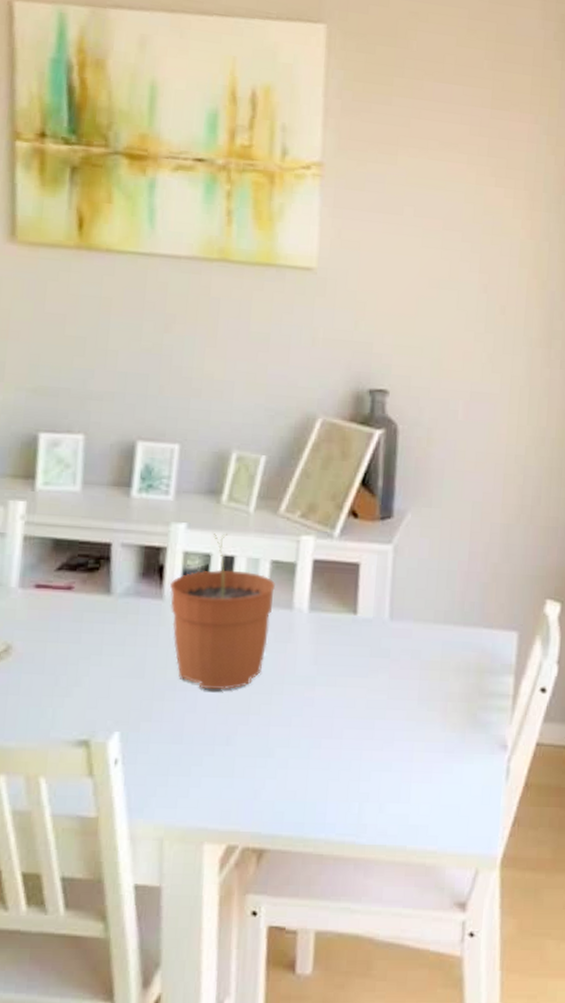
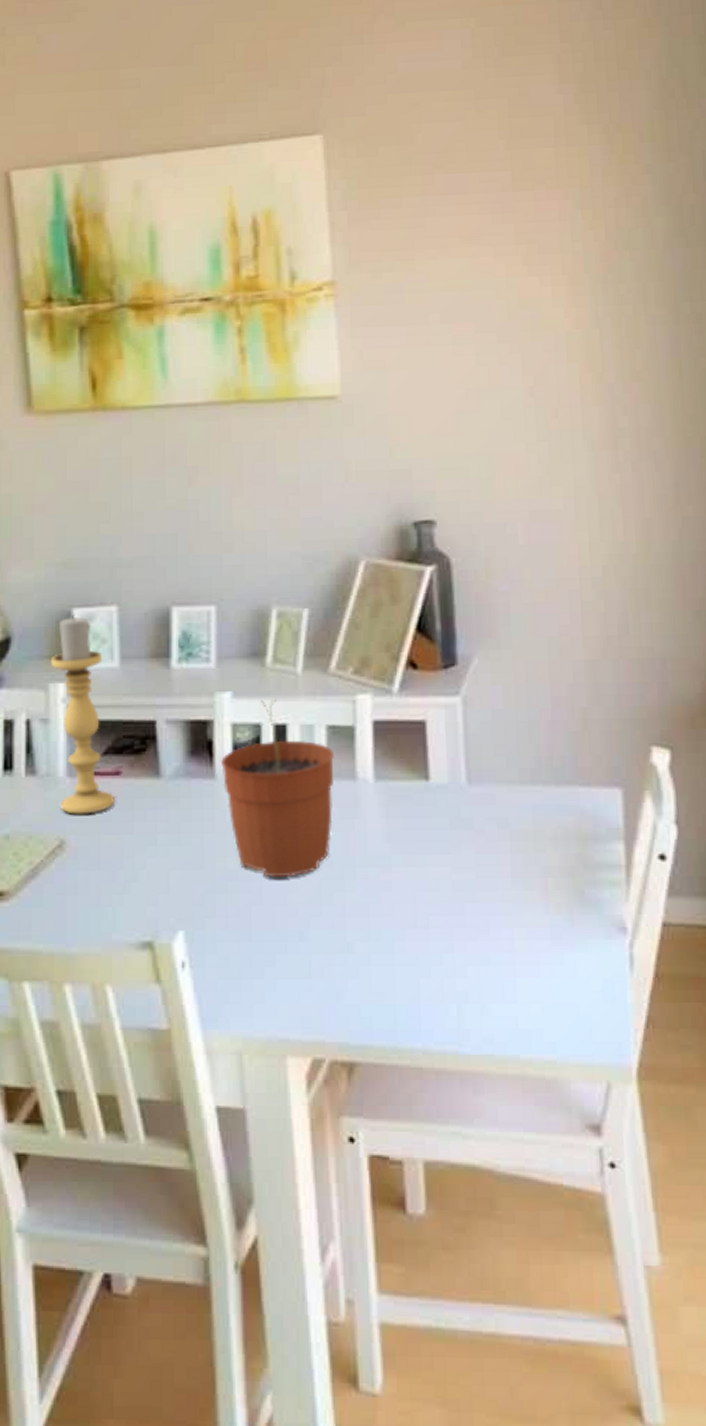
candle holder: none [10,438,66,624] -> present [51,615,116,815]

